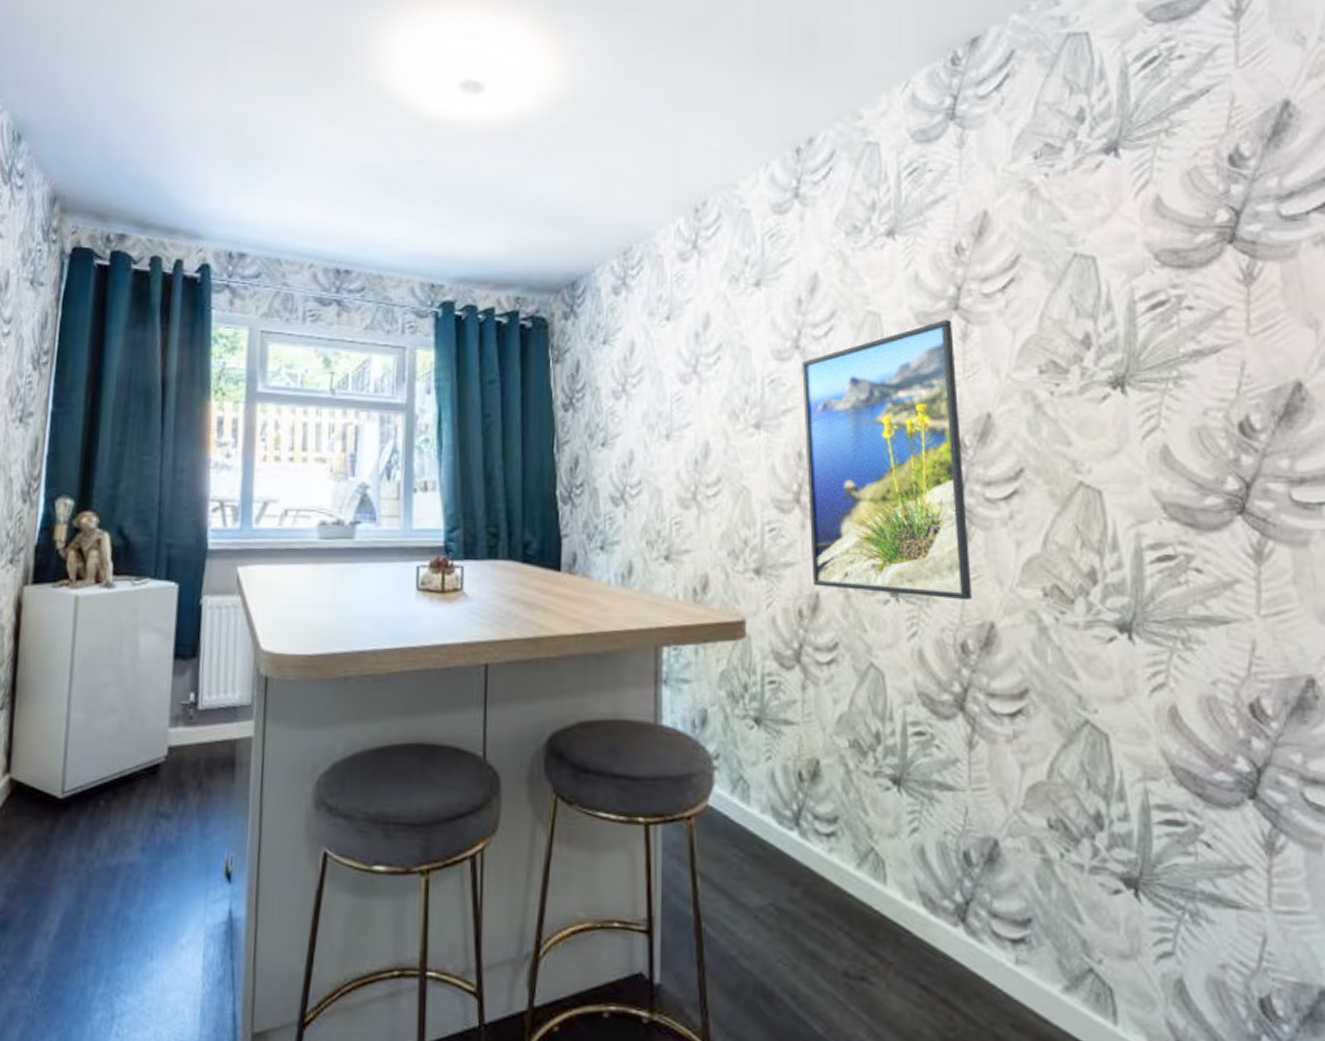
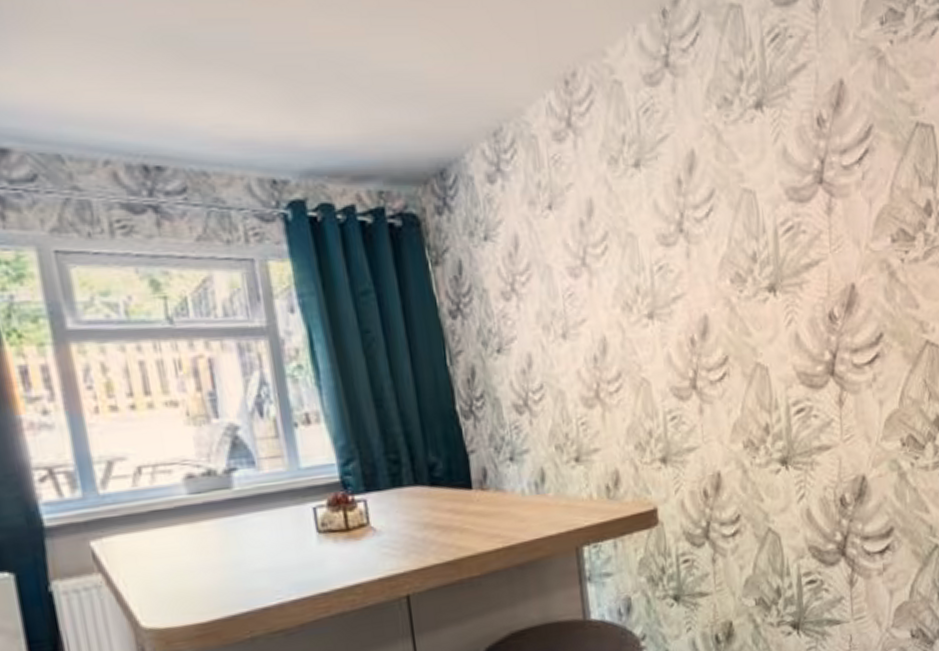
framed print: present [802,320,972,601] -> none [687,194,847,466]

